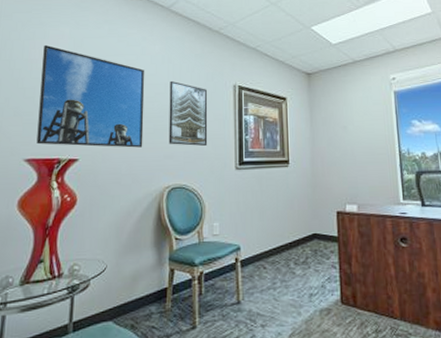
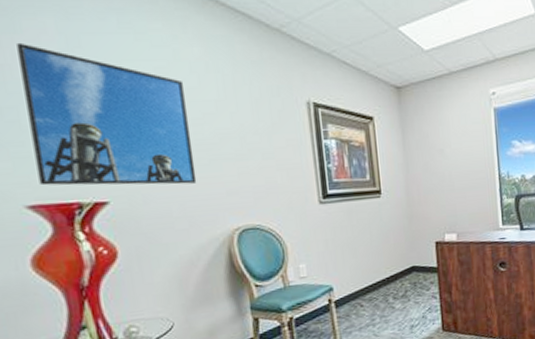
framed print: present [168,80,208,146] -> none [221,96,282,179]

